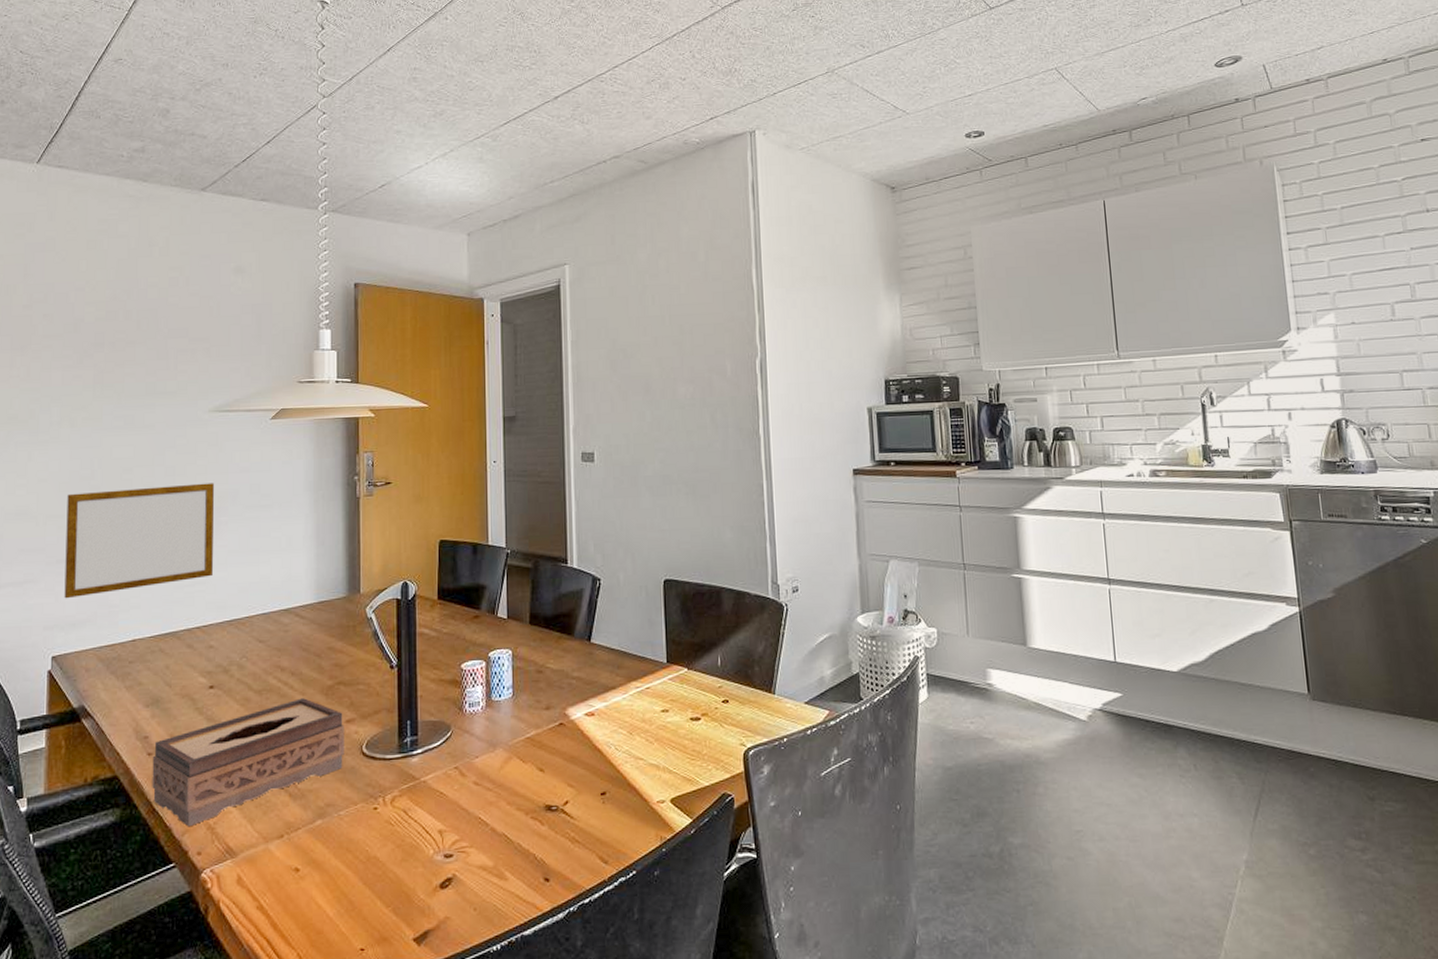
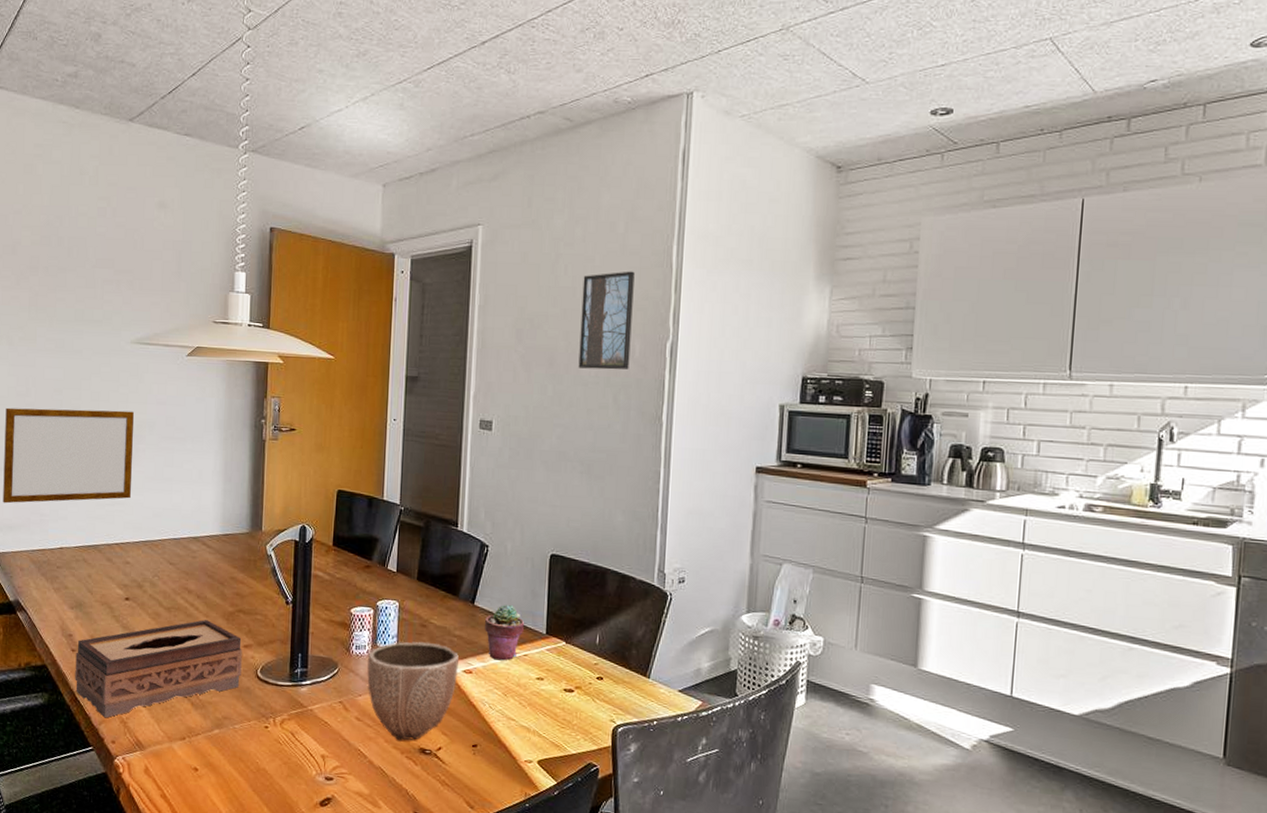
decorative bowl: none [483,688,580,800] -> present [367,641,459,740]
potted succulent: none [603,636,645,698] -> present [485,604,525,661]
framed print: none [670,295,723,392] -> present [578,271,635,370]

